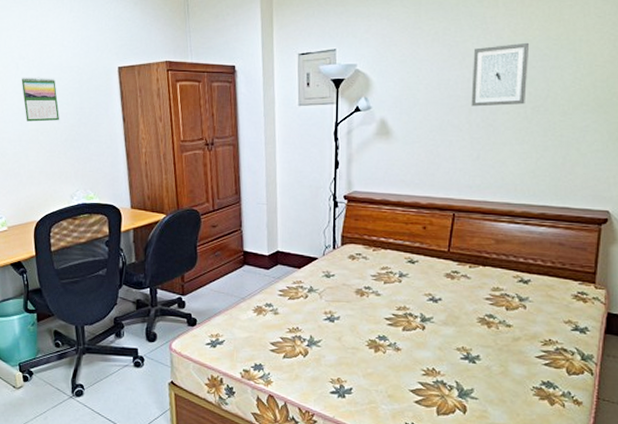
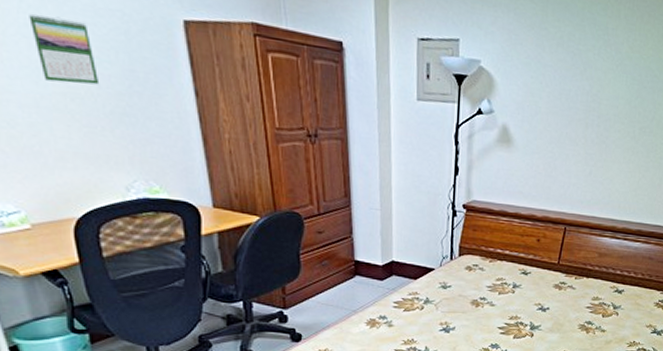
wall art: present [471,42,530,107] -> none [588,59,644,124]

